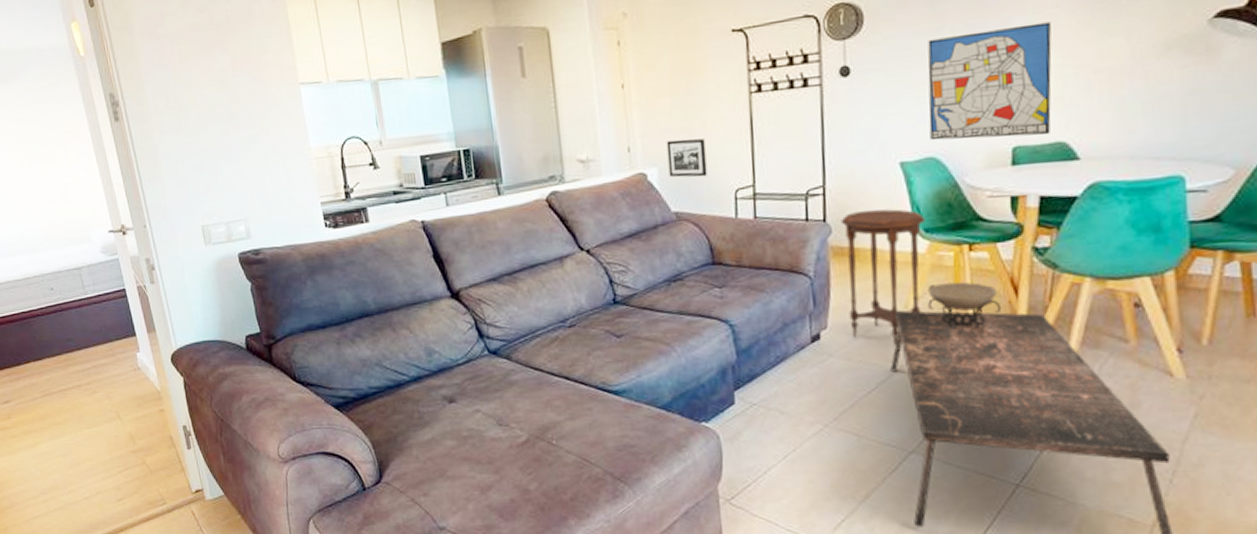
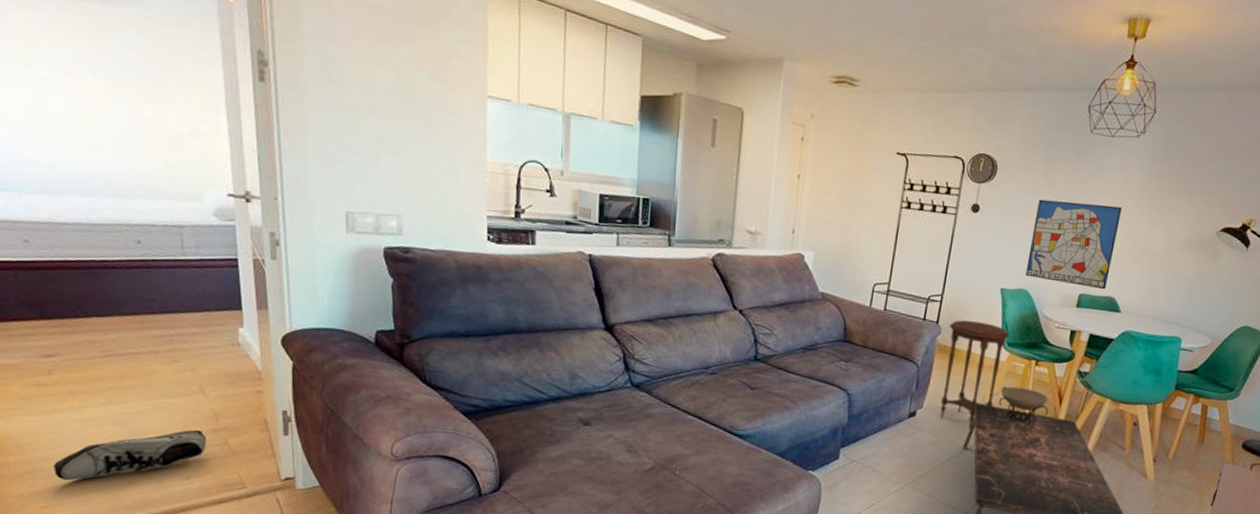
shoe: none [24,453,130,512] -> present [54,429,207,481]
picture frame: present [666,138,708,178] -> none [823,231,858,268]

